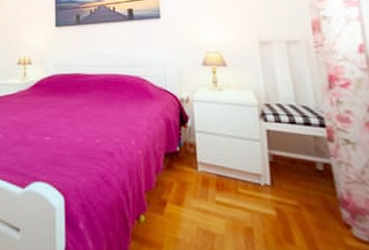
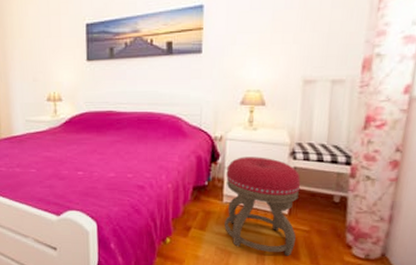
stool: none [197,119,286,239] -> present [224,157,301,256]

